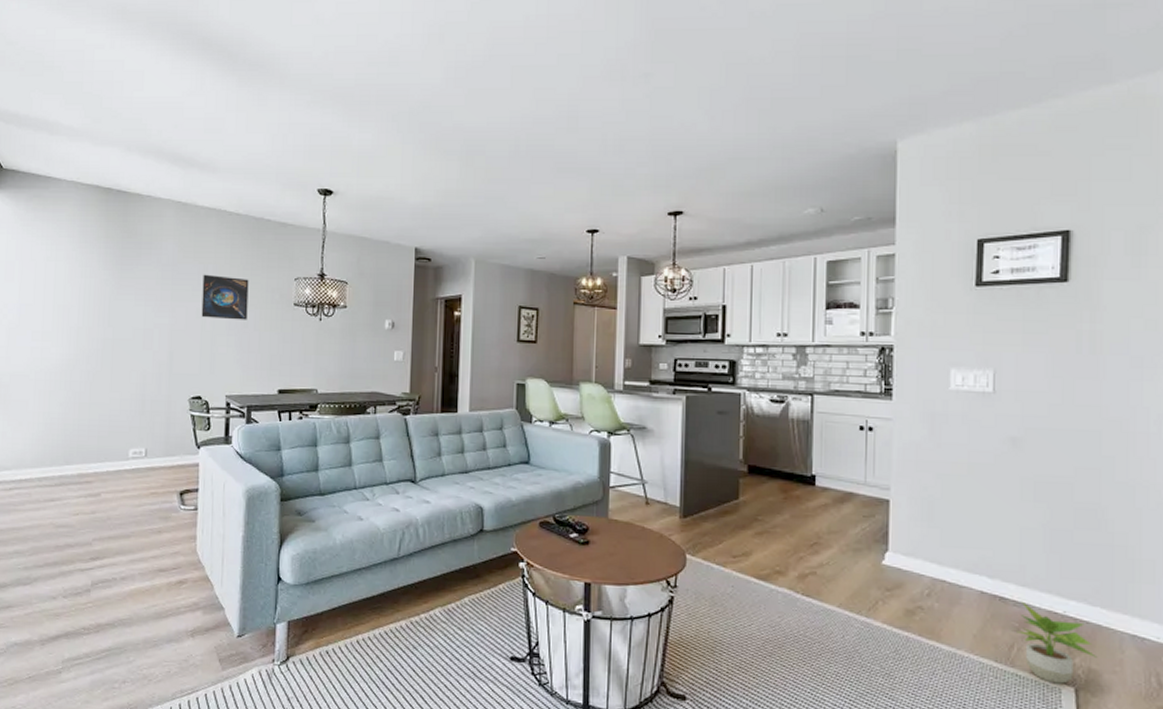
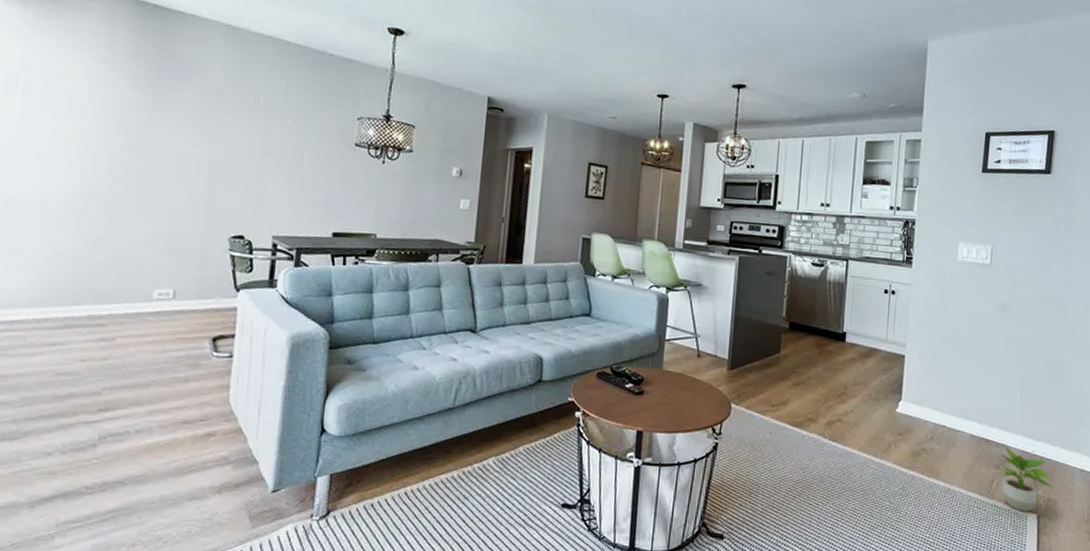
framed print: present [201,274,249,320] -> none [248,105,306,158]

